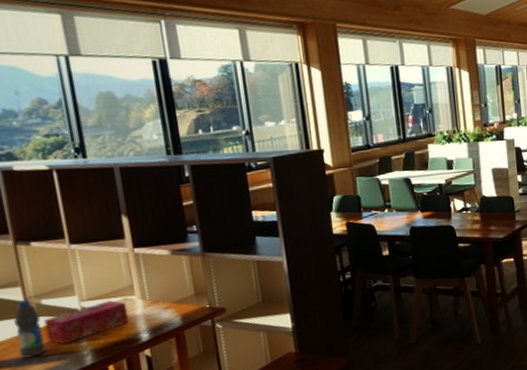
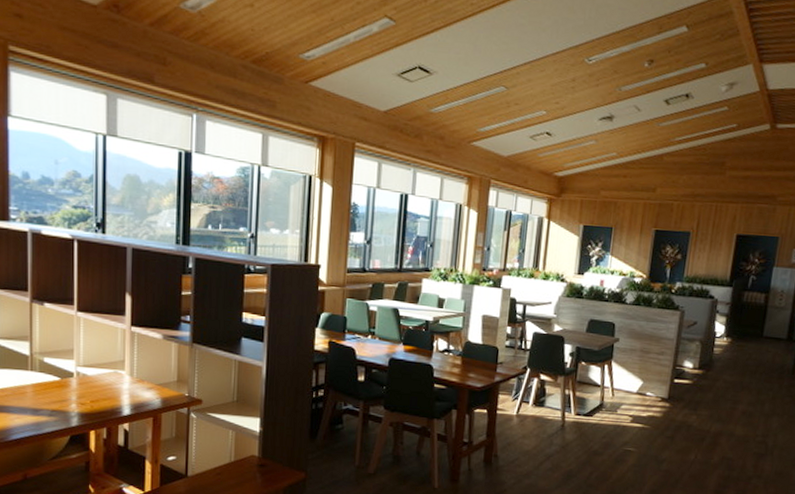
water bottle: present [14,300,46,359] -> none [18,355,41,408]
tissue box: present [44,300,130,344] -> none [43,370,116,402]

